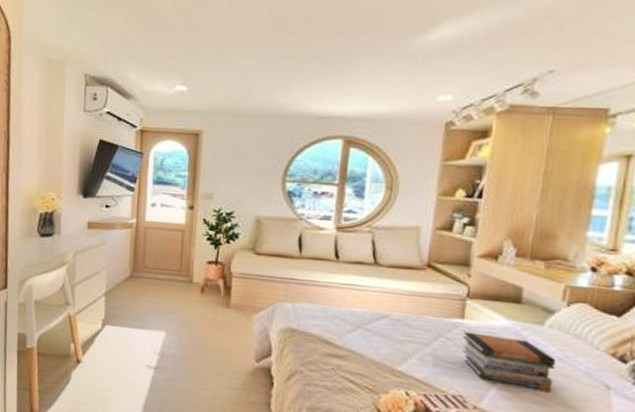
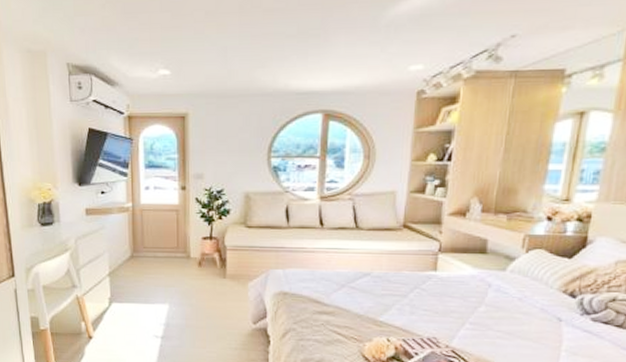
book stack: present [462,331,557,392] -> none [435,282,517,328]

